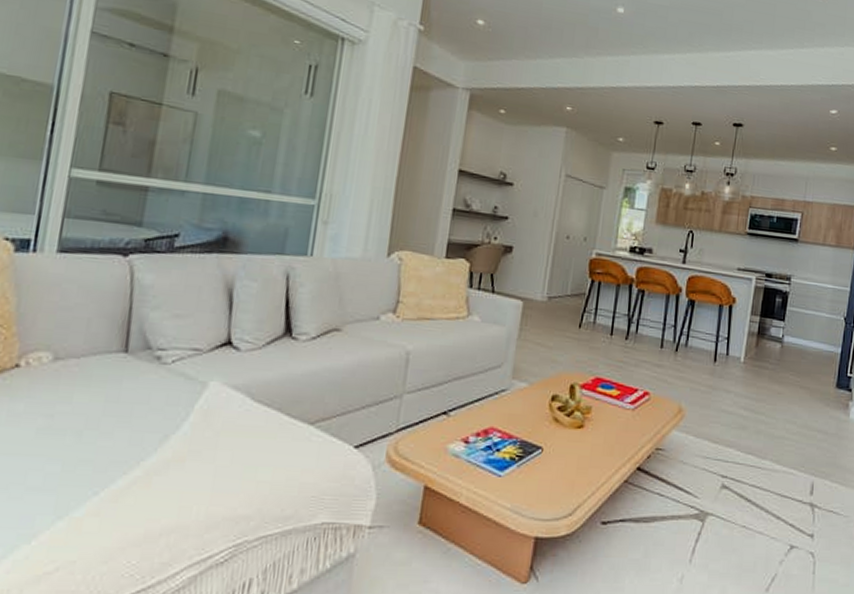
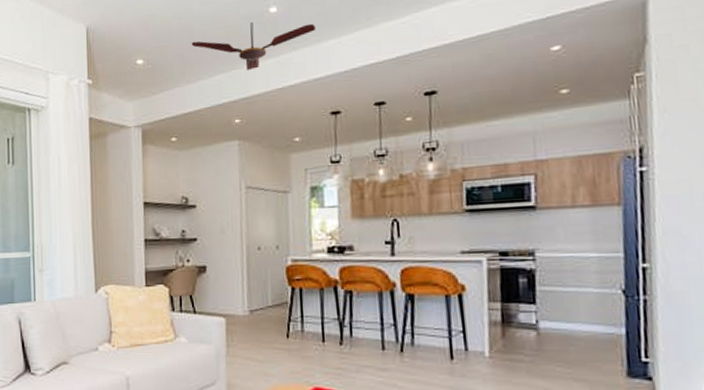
ceiling fan: none [536,16,655,63] -> present [191,22,316,71]

